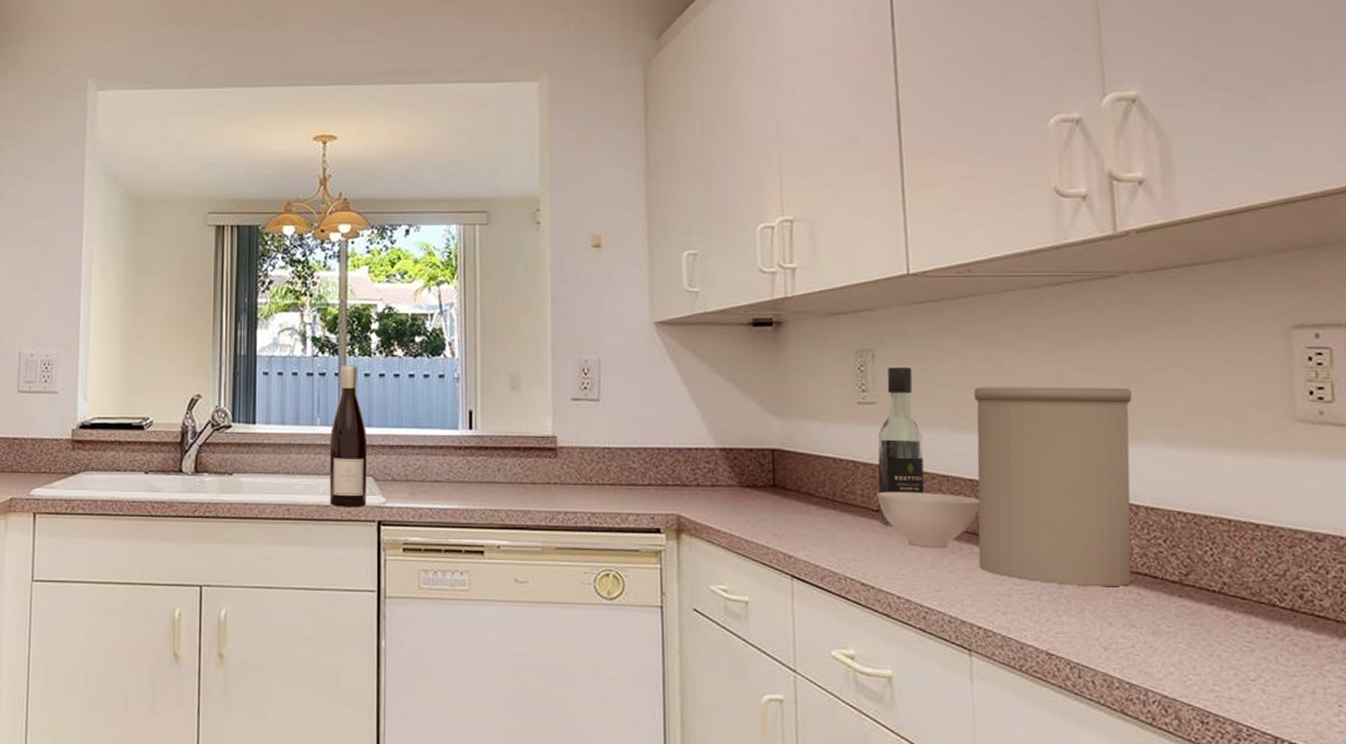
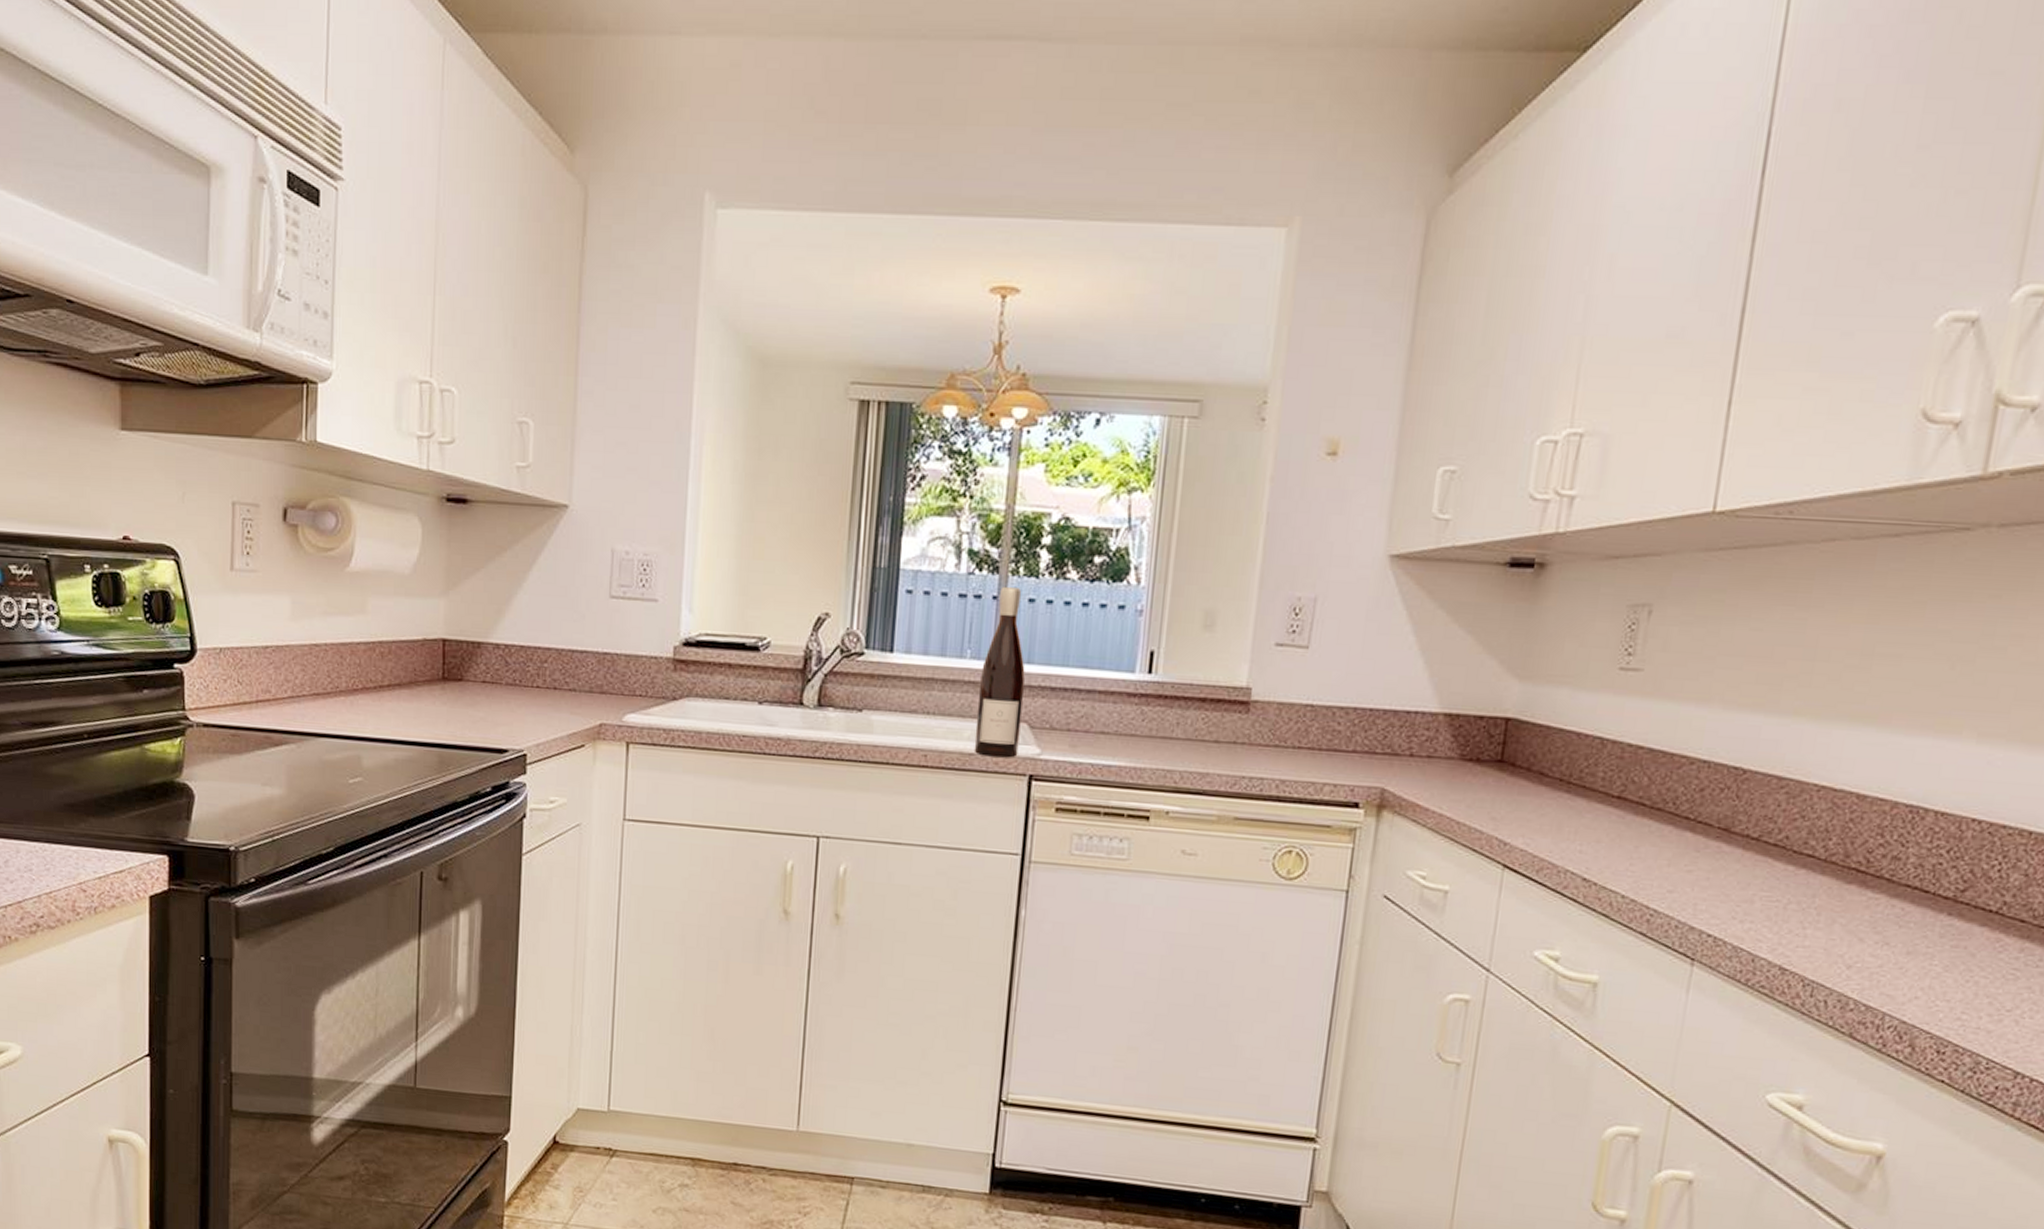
bowl: present [876,491,980,549] -> none [1619,775,1741,845]
bottle: present [877,368,925,527] -> none [1617,628,1694,817]
canister: present [974,387,1132,587] -> none [1723,657,1955,900]

